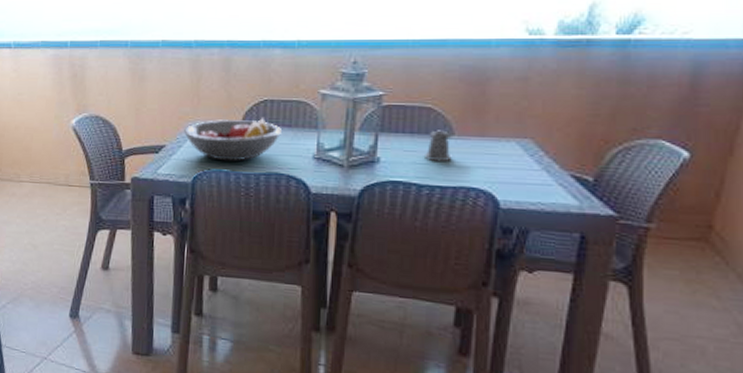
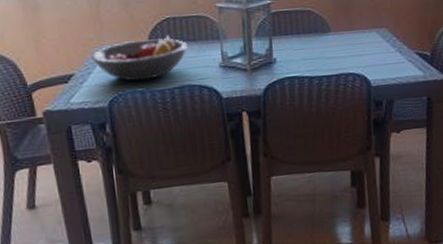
pepper shaker: present [423,130,452,162] -> none [310,28,332,56]

